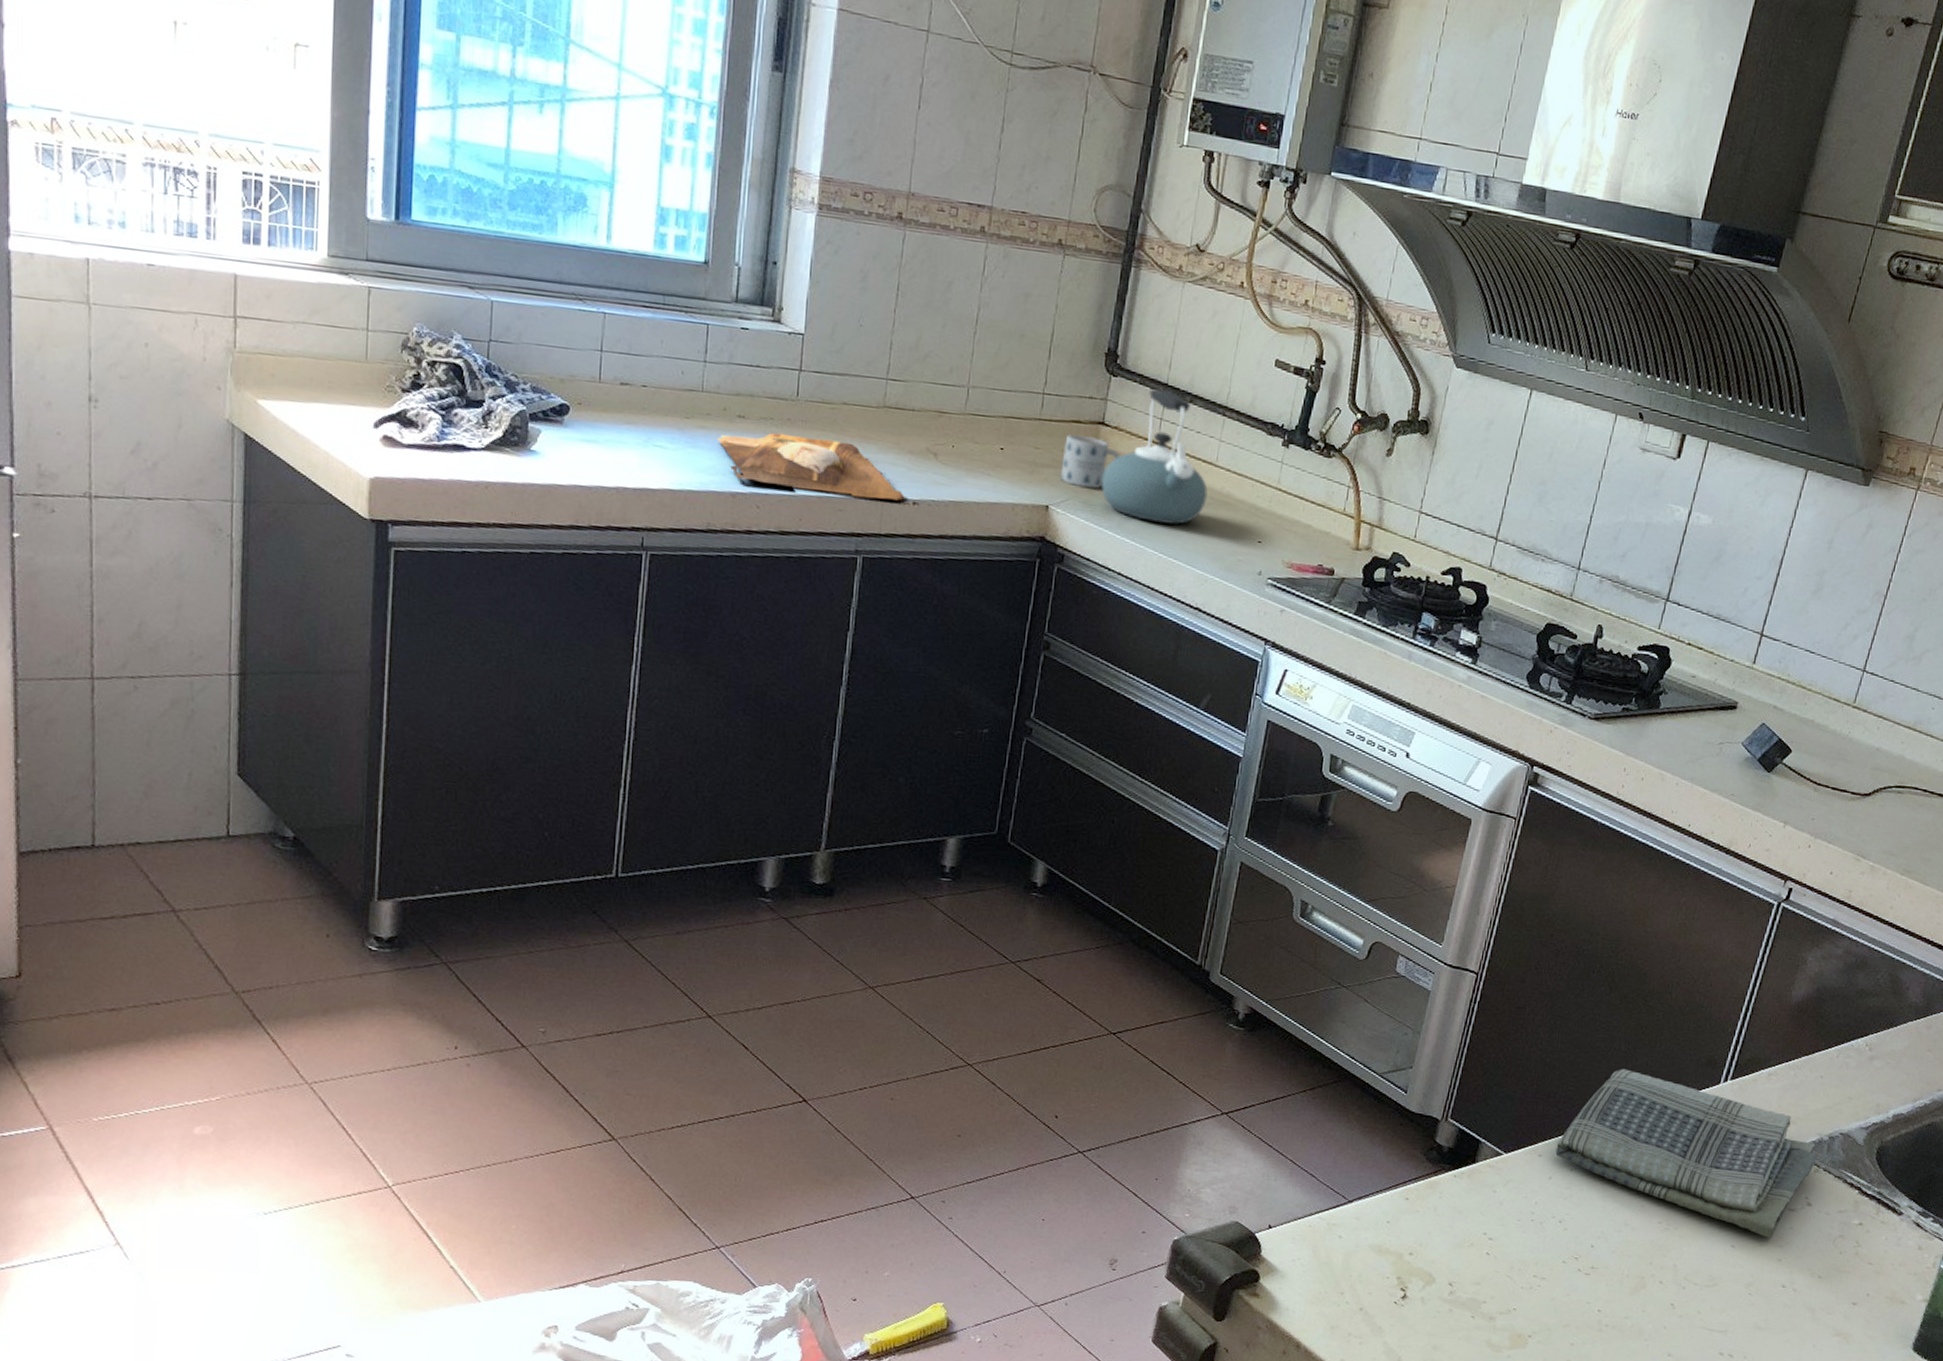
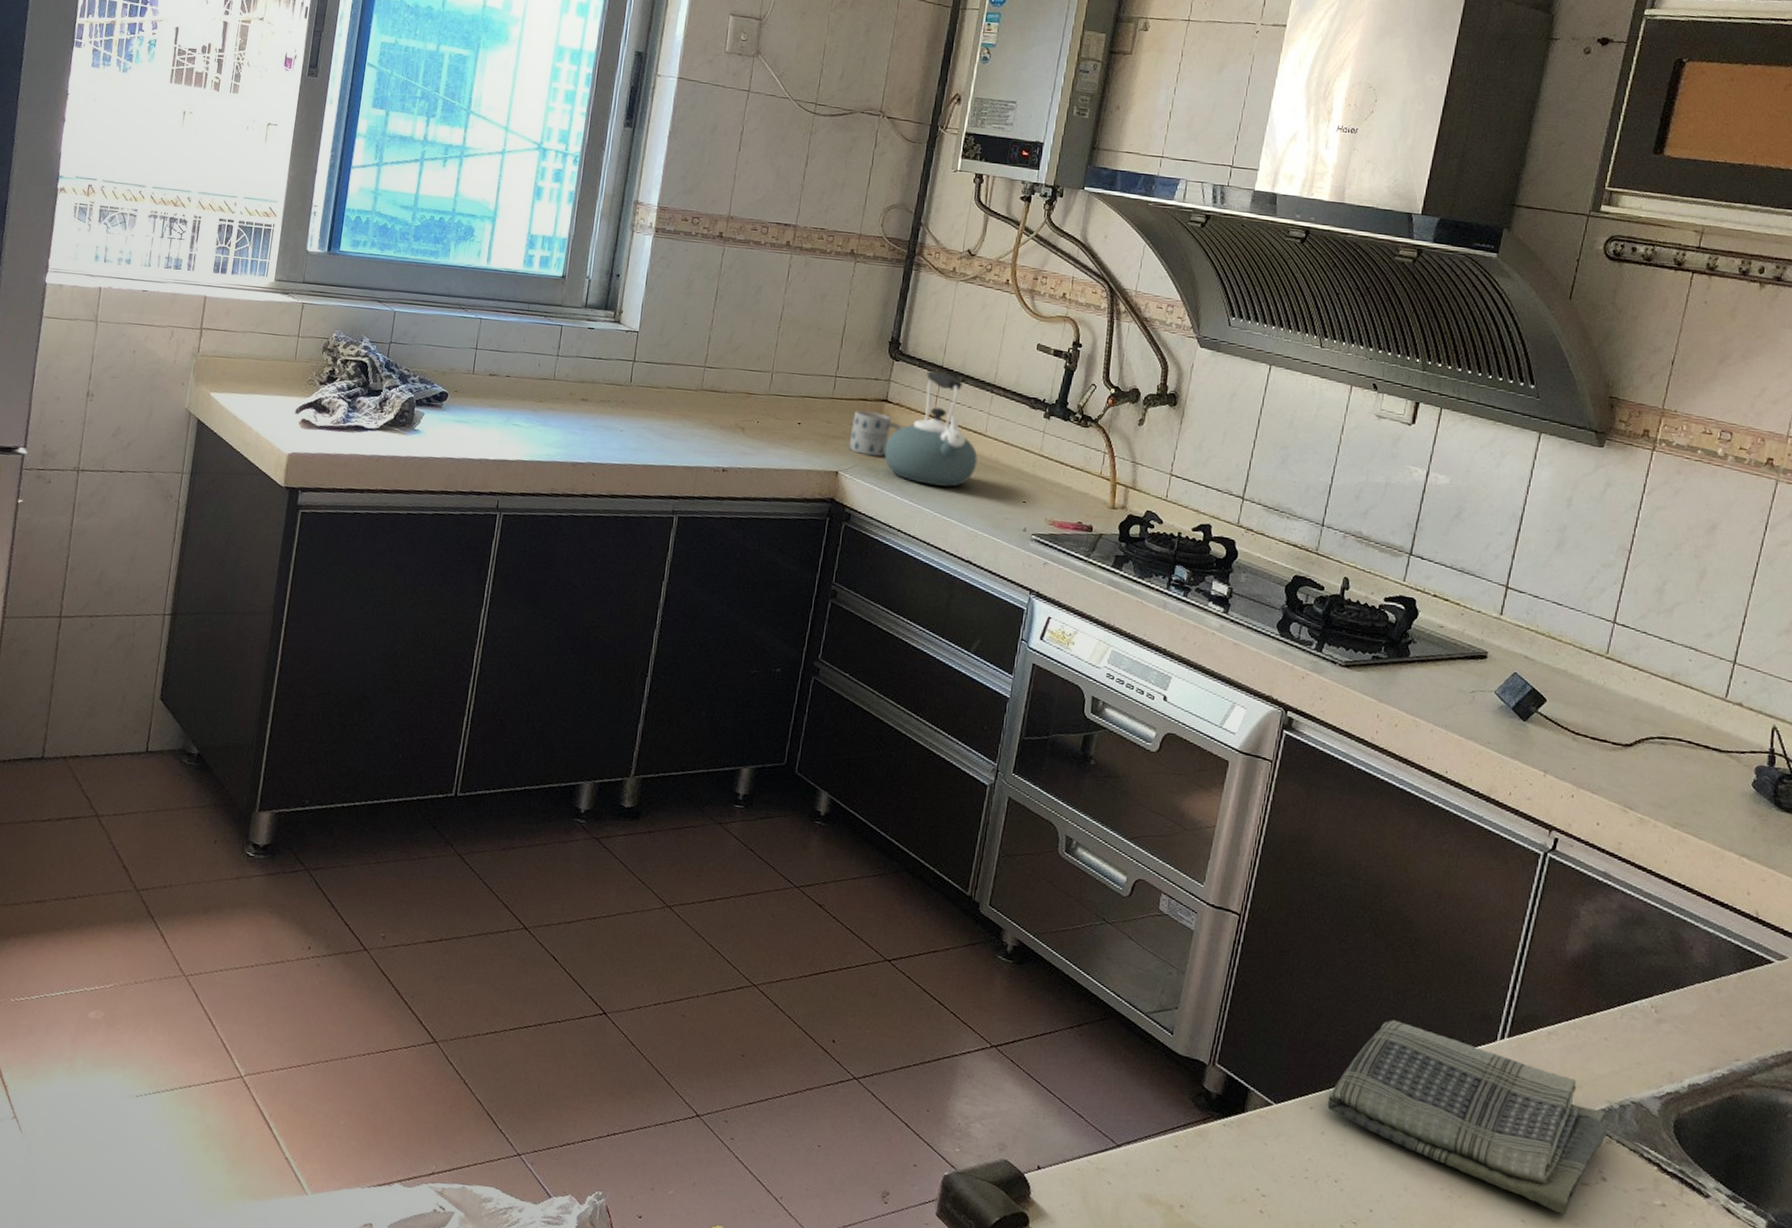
cutting board: present [716,432,905,500] -> none [563,412,716,468]

